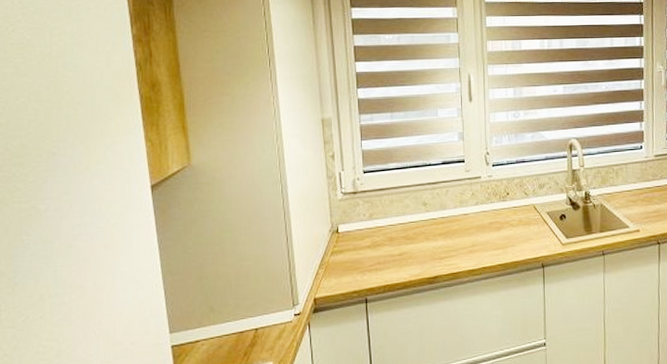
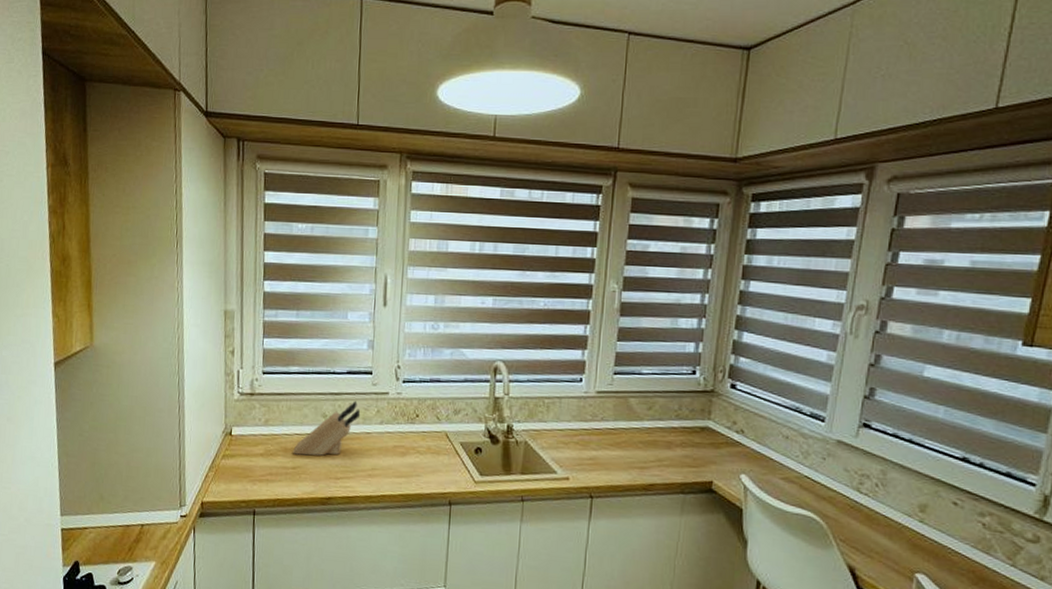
knife block: none [398,187,457,242] -> present [293,401,361,456]

